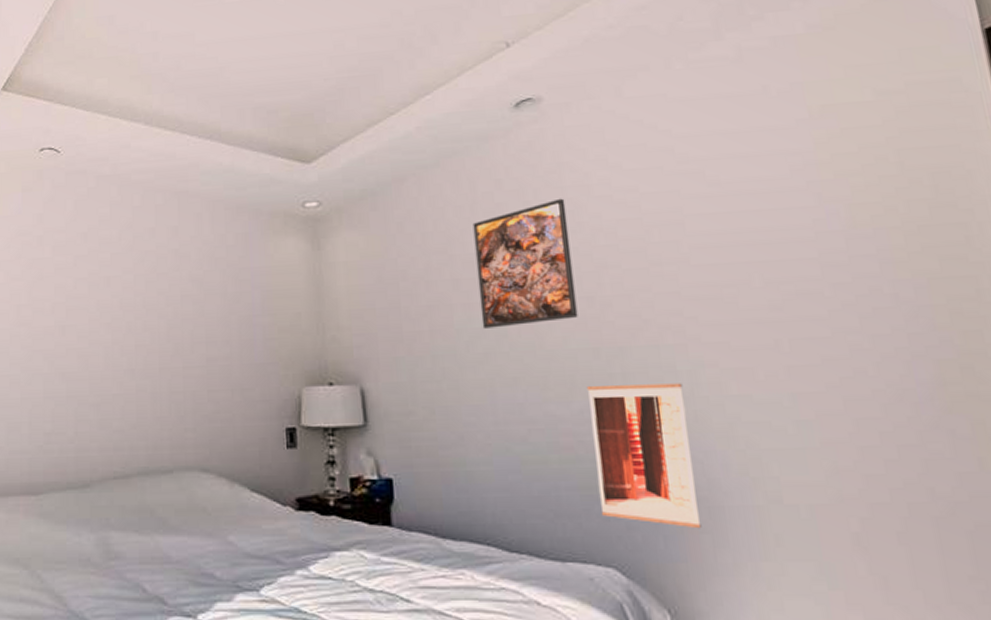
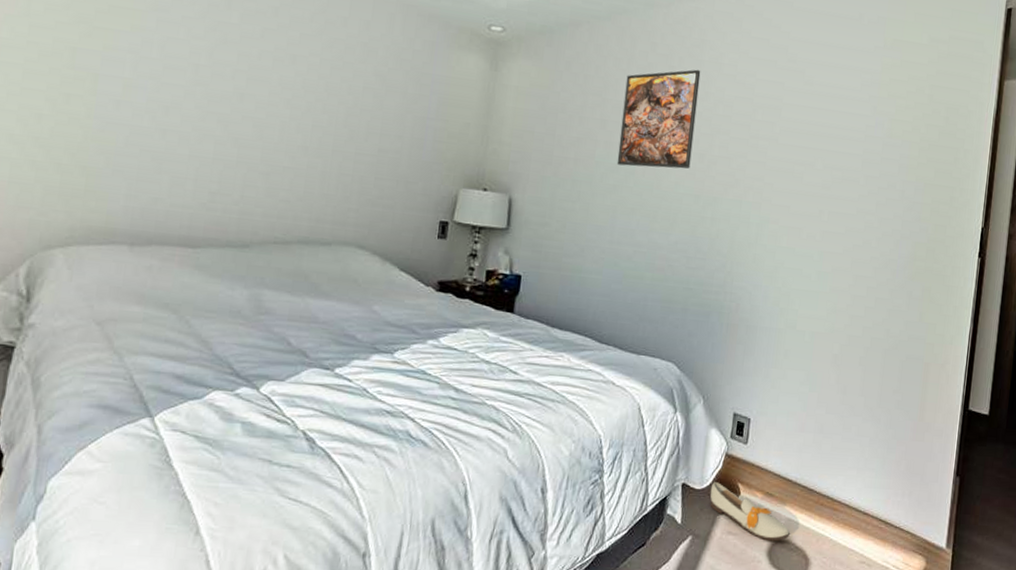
wall art: present [586,383,702,529] -> none [673,224,751,341]

